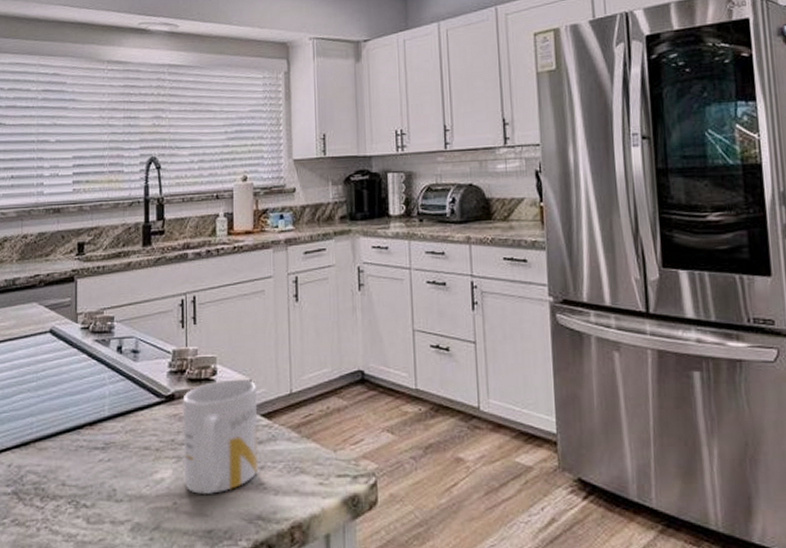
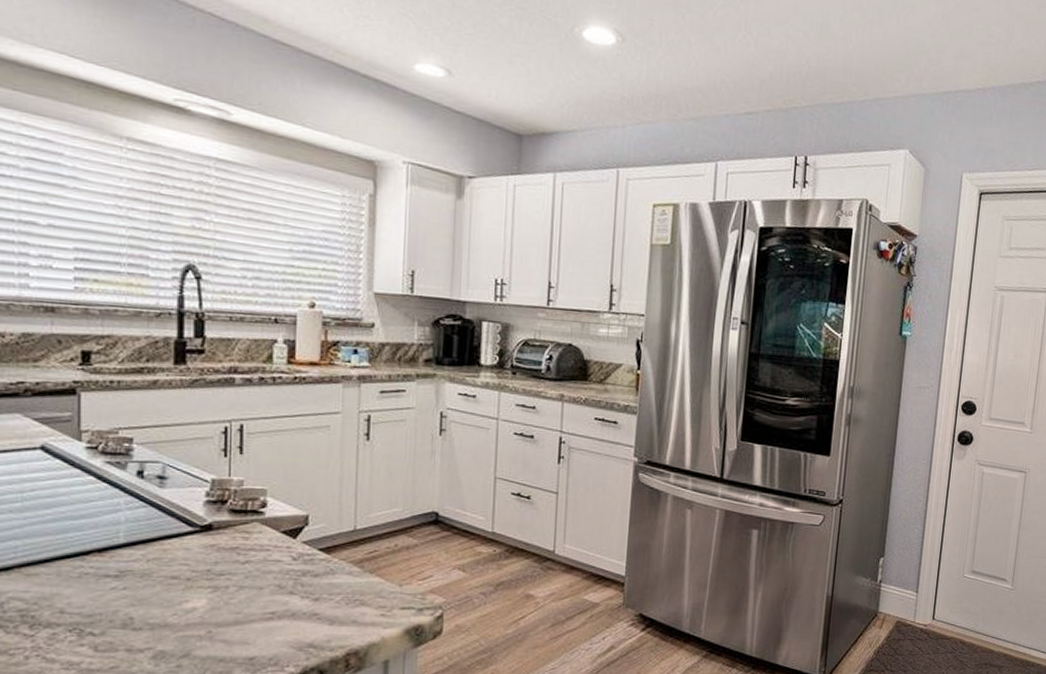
mug: present [182,379,258,494] -> none [222,512,316,623]

